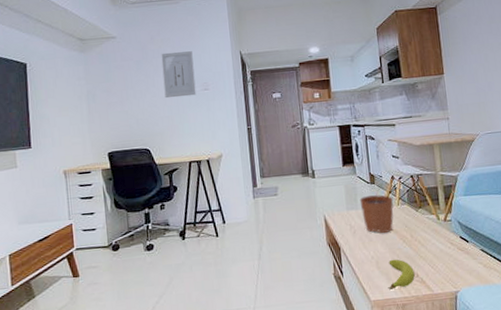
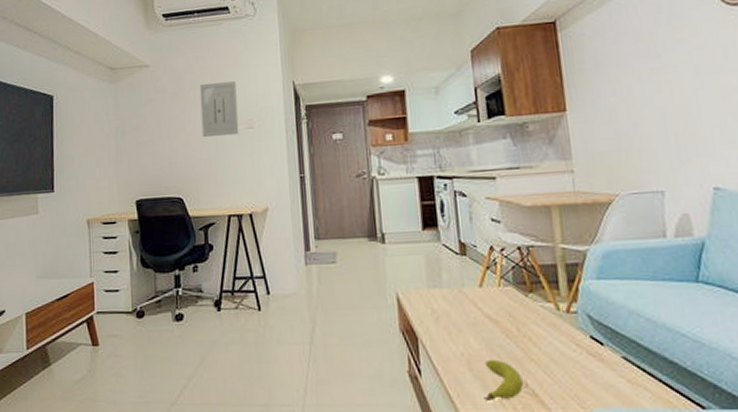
plant pot: present [359,183,394,234] -> none [445,255,493,324]

